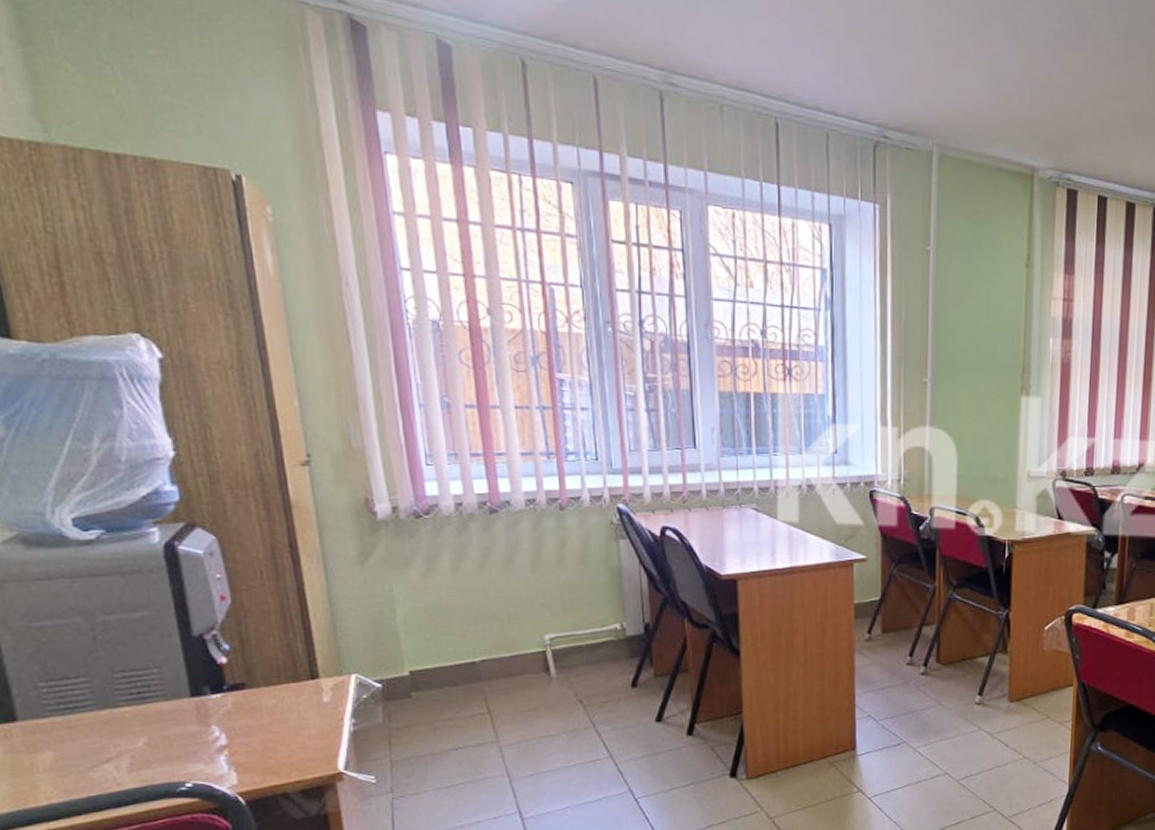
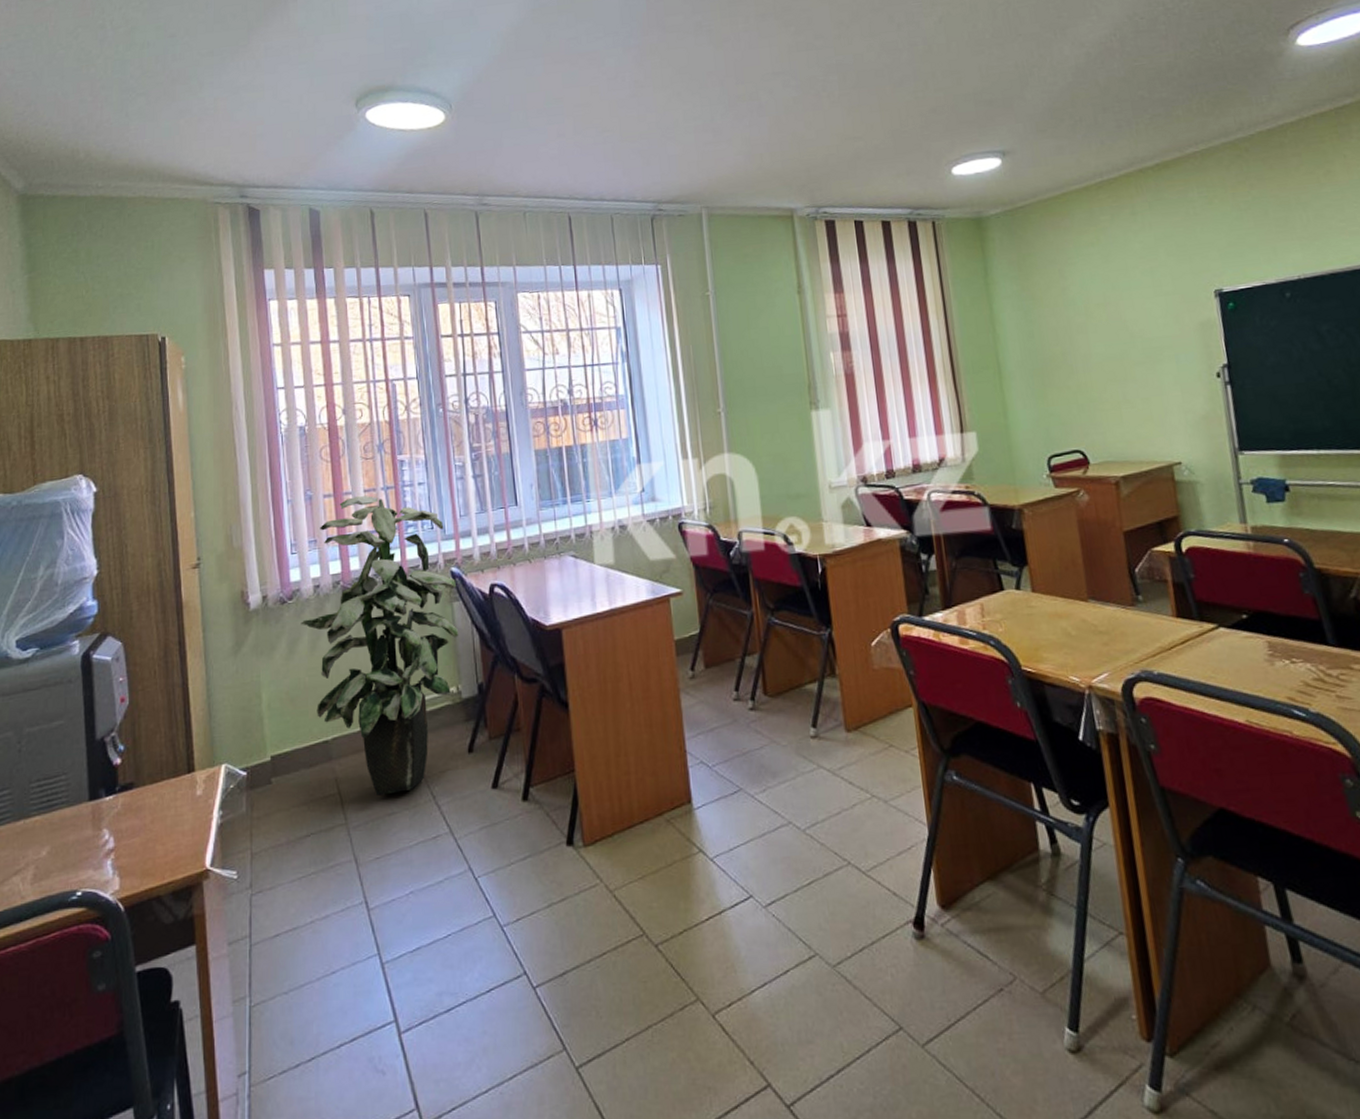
indoor plant: none [440,412,625,718] -> present [301,496,459,796]

